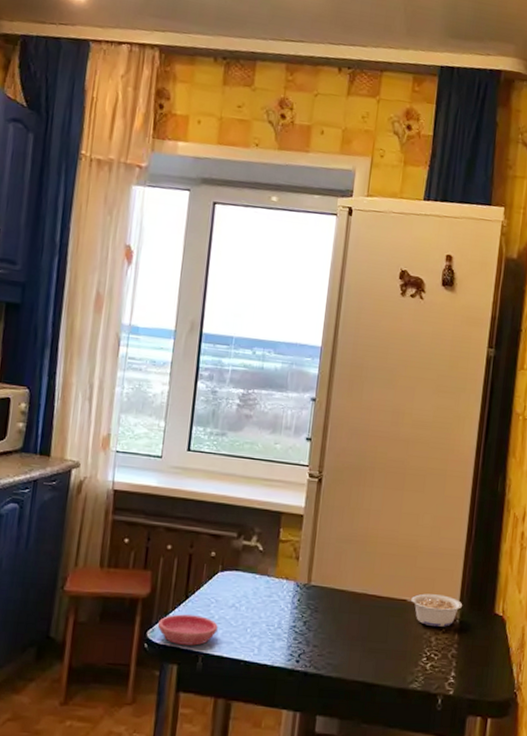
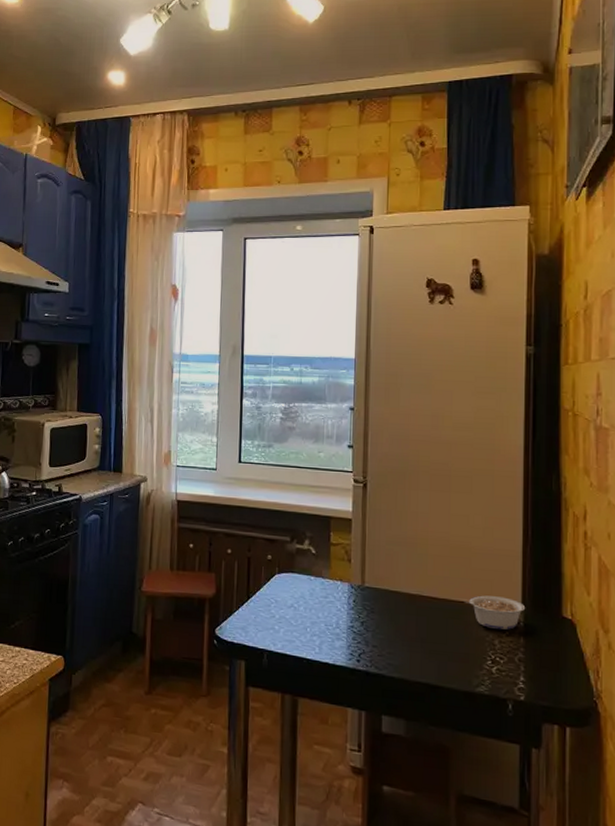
saucer: present [158,614,218,646] -> none [225,613,279,643]

